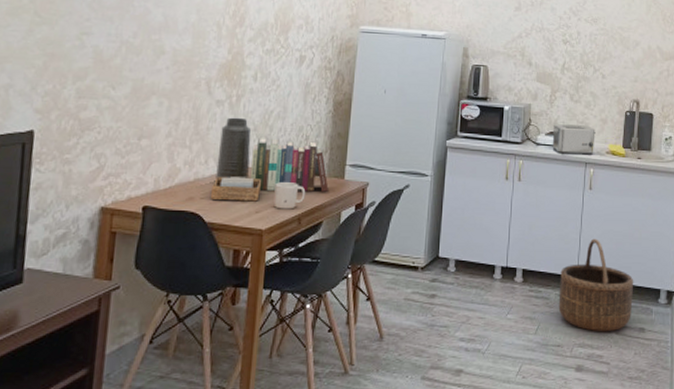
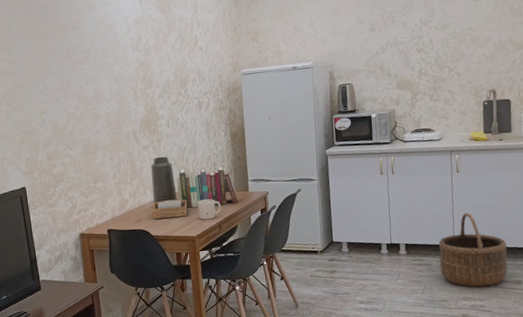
toaster: present [552,123,596,156] -> none [417,118,457,148]

